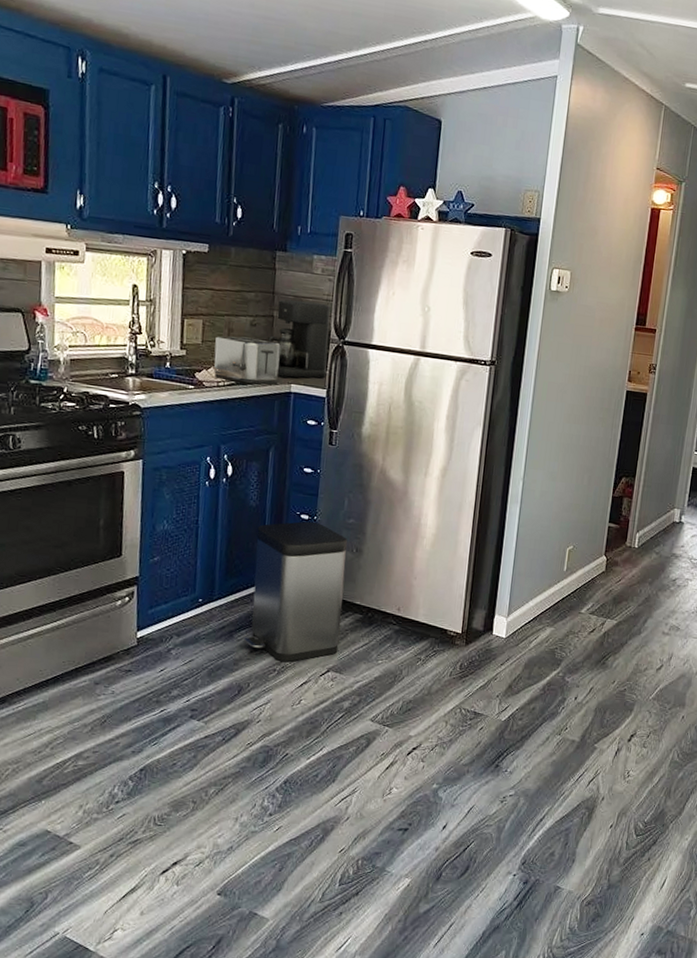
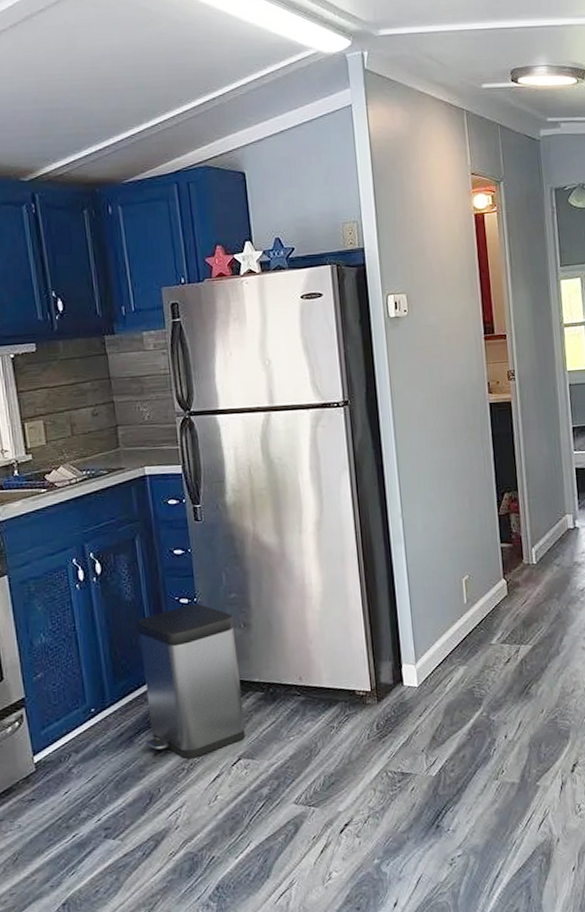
toaster: present [214,335,281,386] -> none [59,426,131,478]
coffee maker: present [268,299,331,379] -> none [112,378,179,462]

